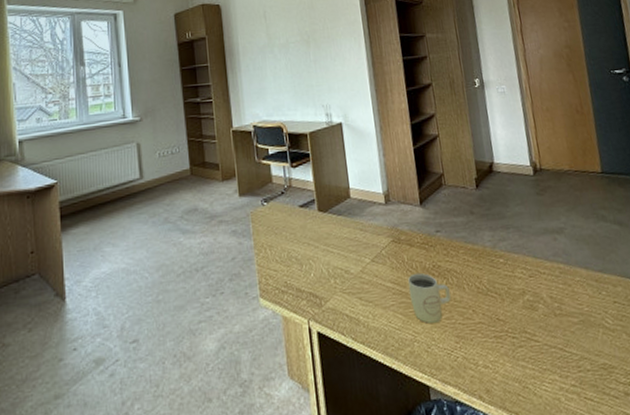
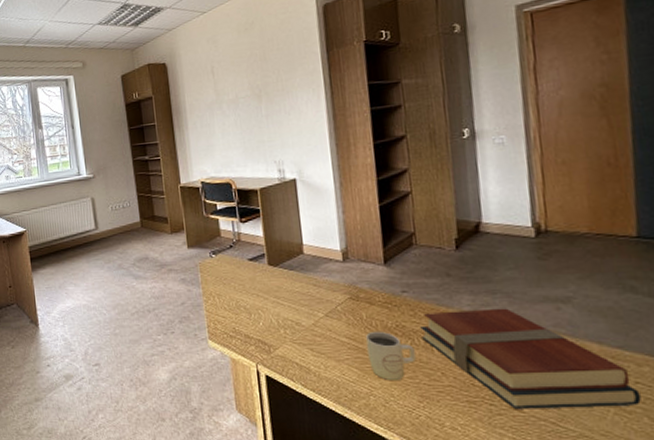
books: none [453,241,619,339] -> present [420,308,641,409]

